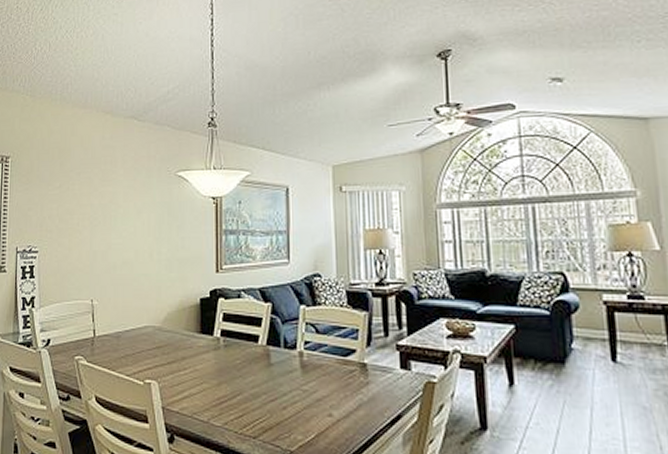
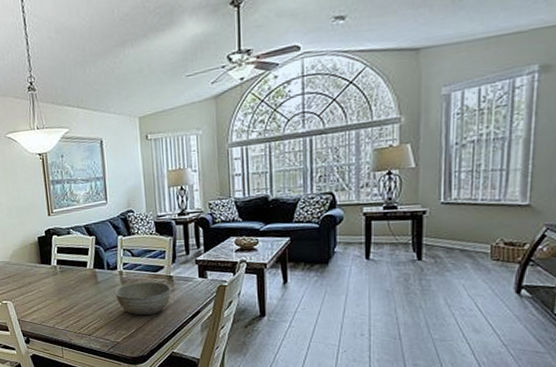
bowl: none [291,368,365,416] -> present [114,281,172,316]

